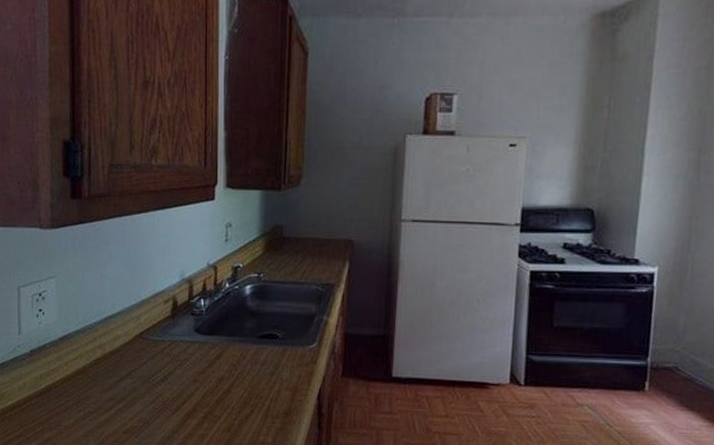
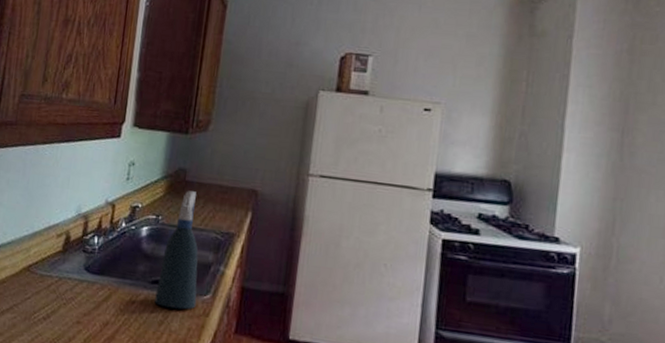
spray bottle: none [264,246,304,360] -> present [154,190,199,310]

